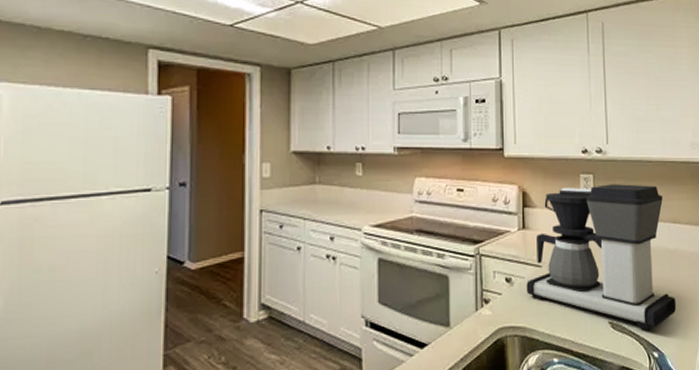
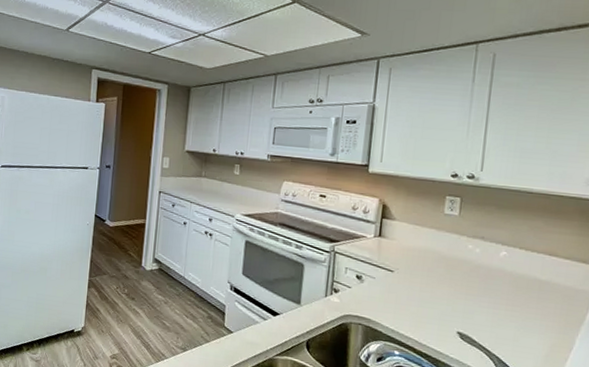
coffee maker: present [526,184,677,331] -> none [375,206,540,349]

